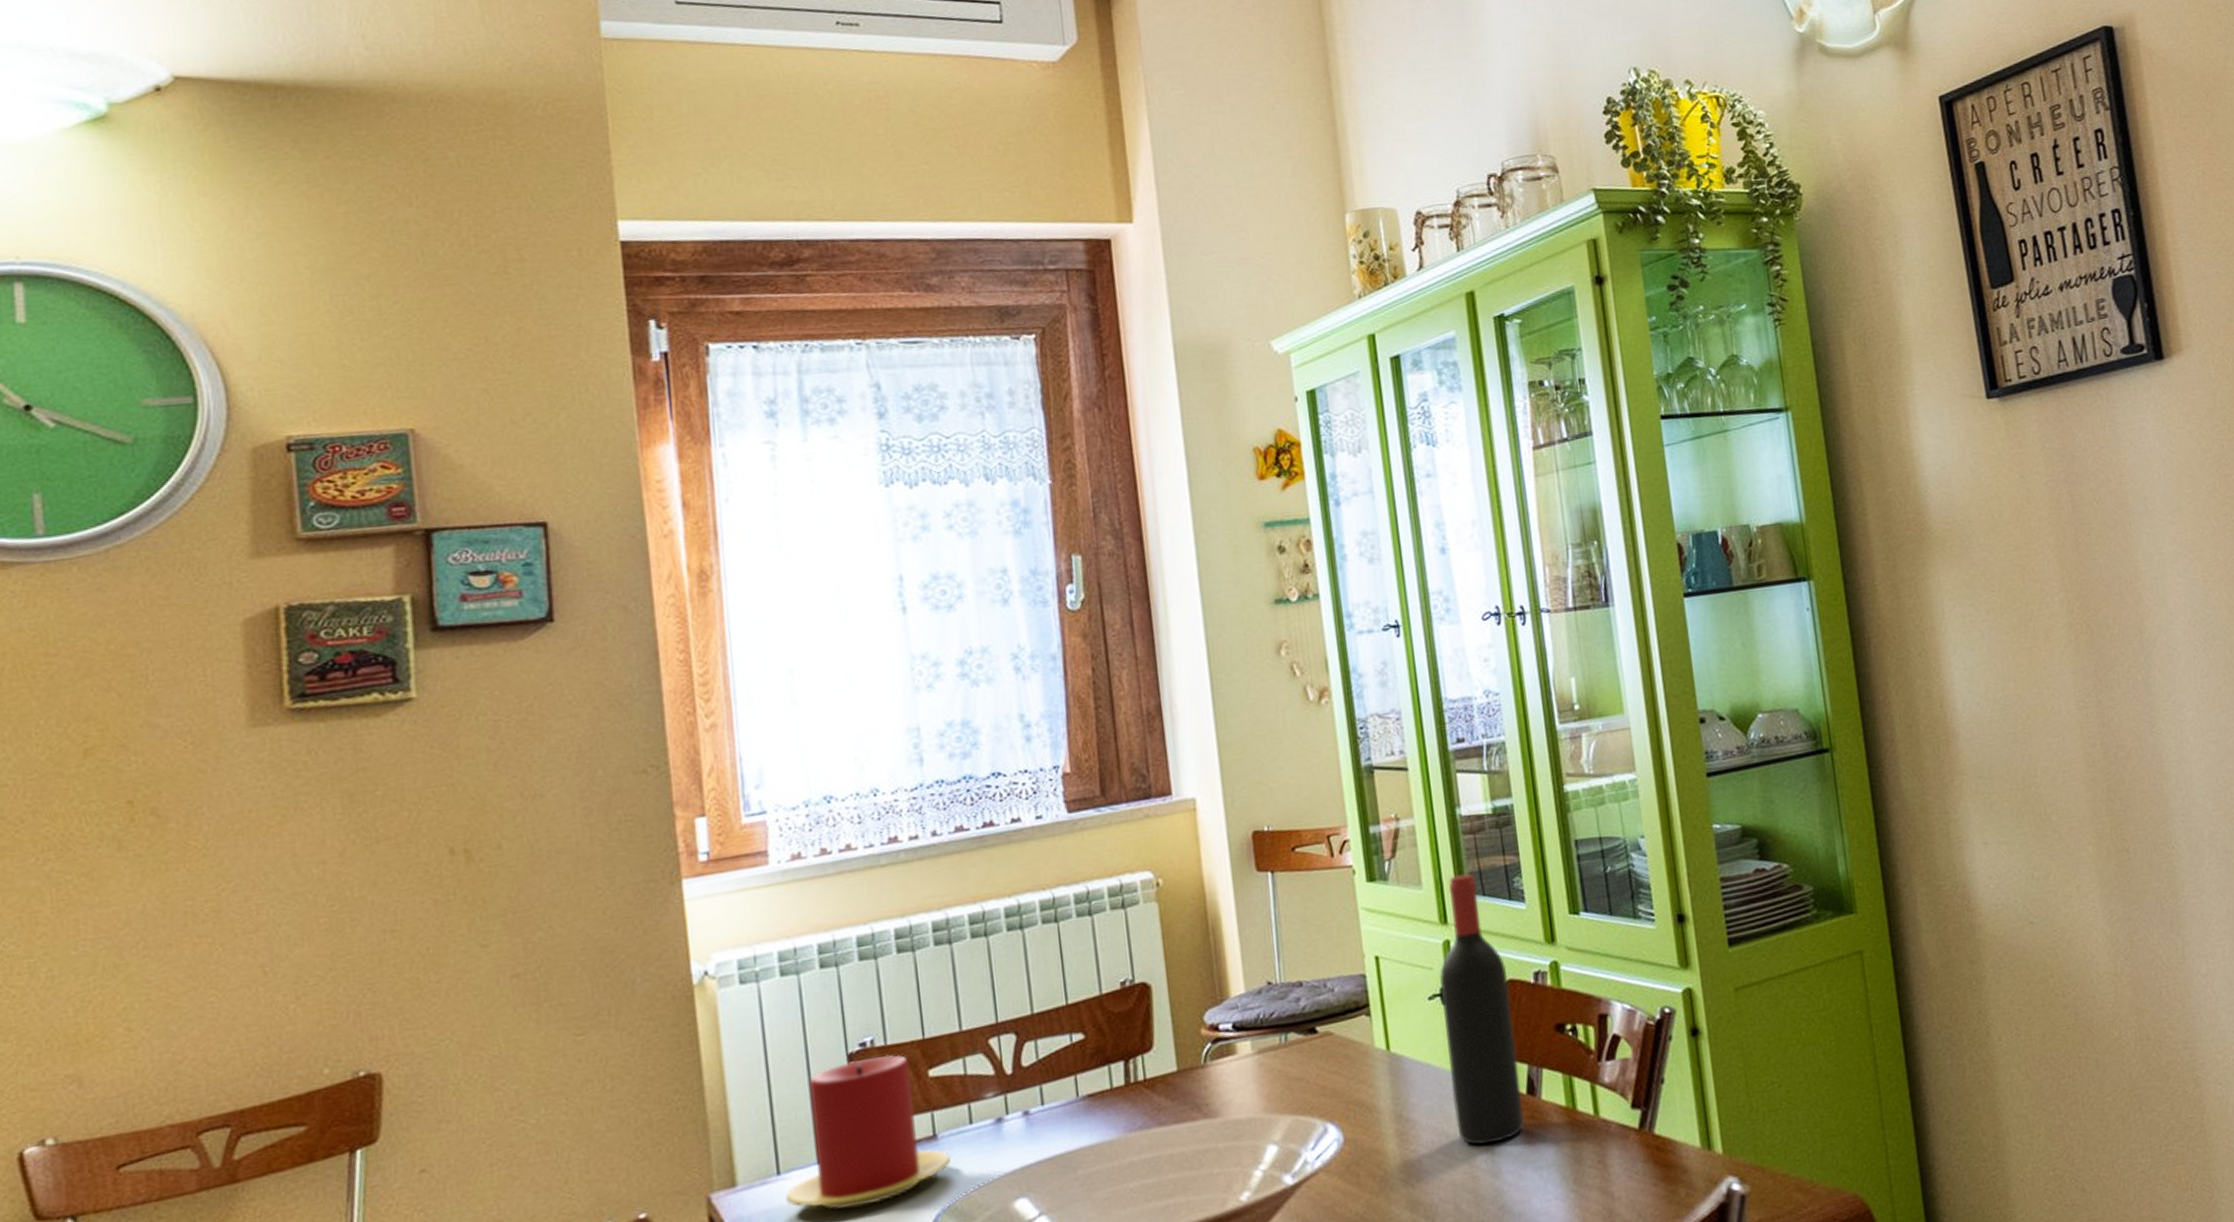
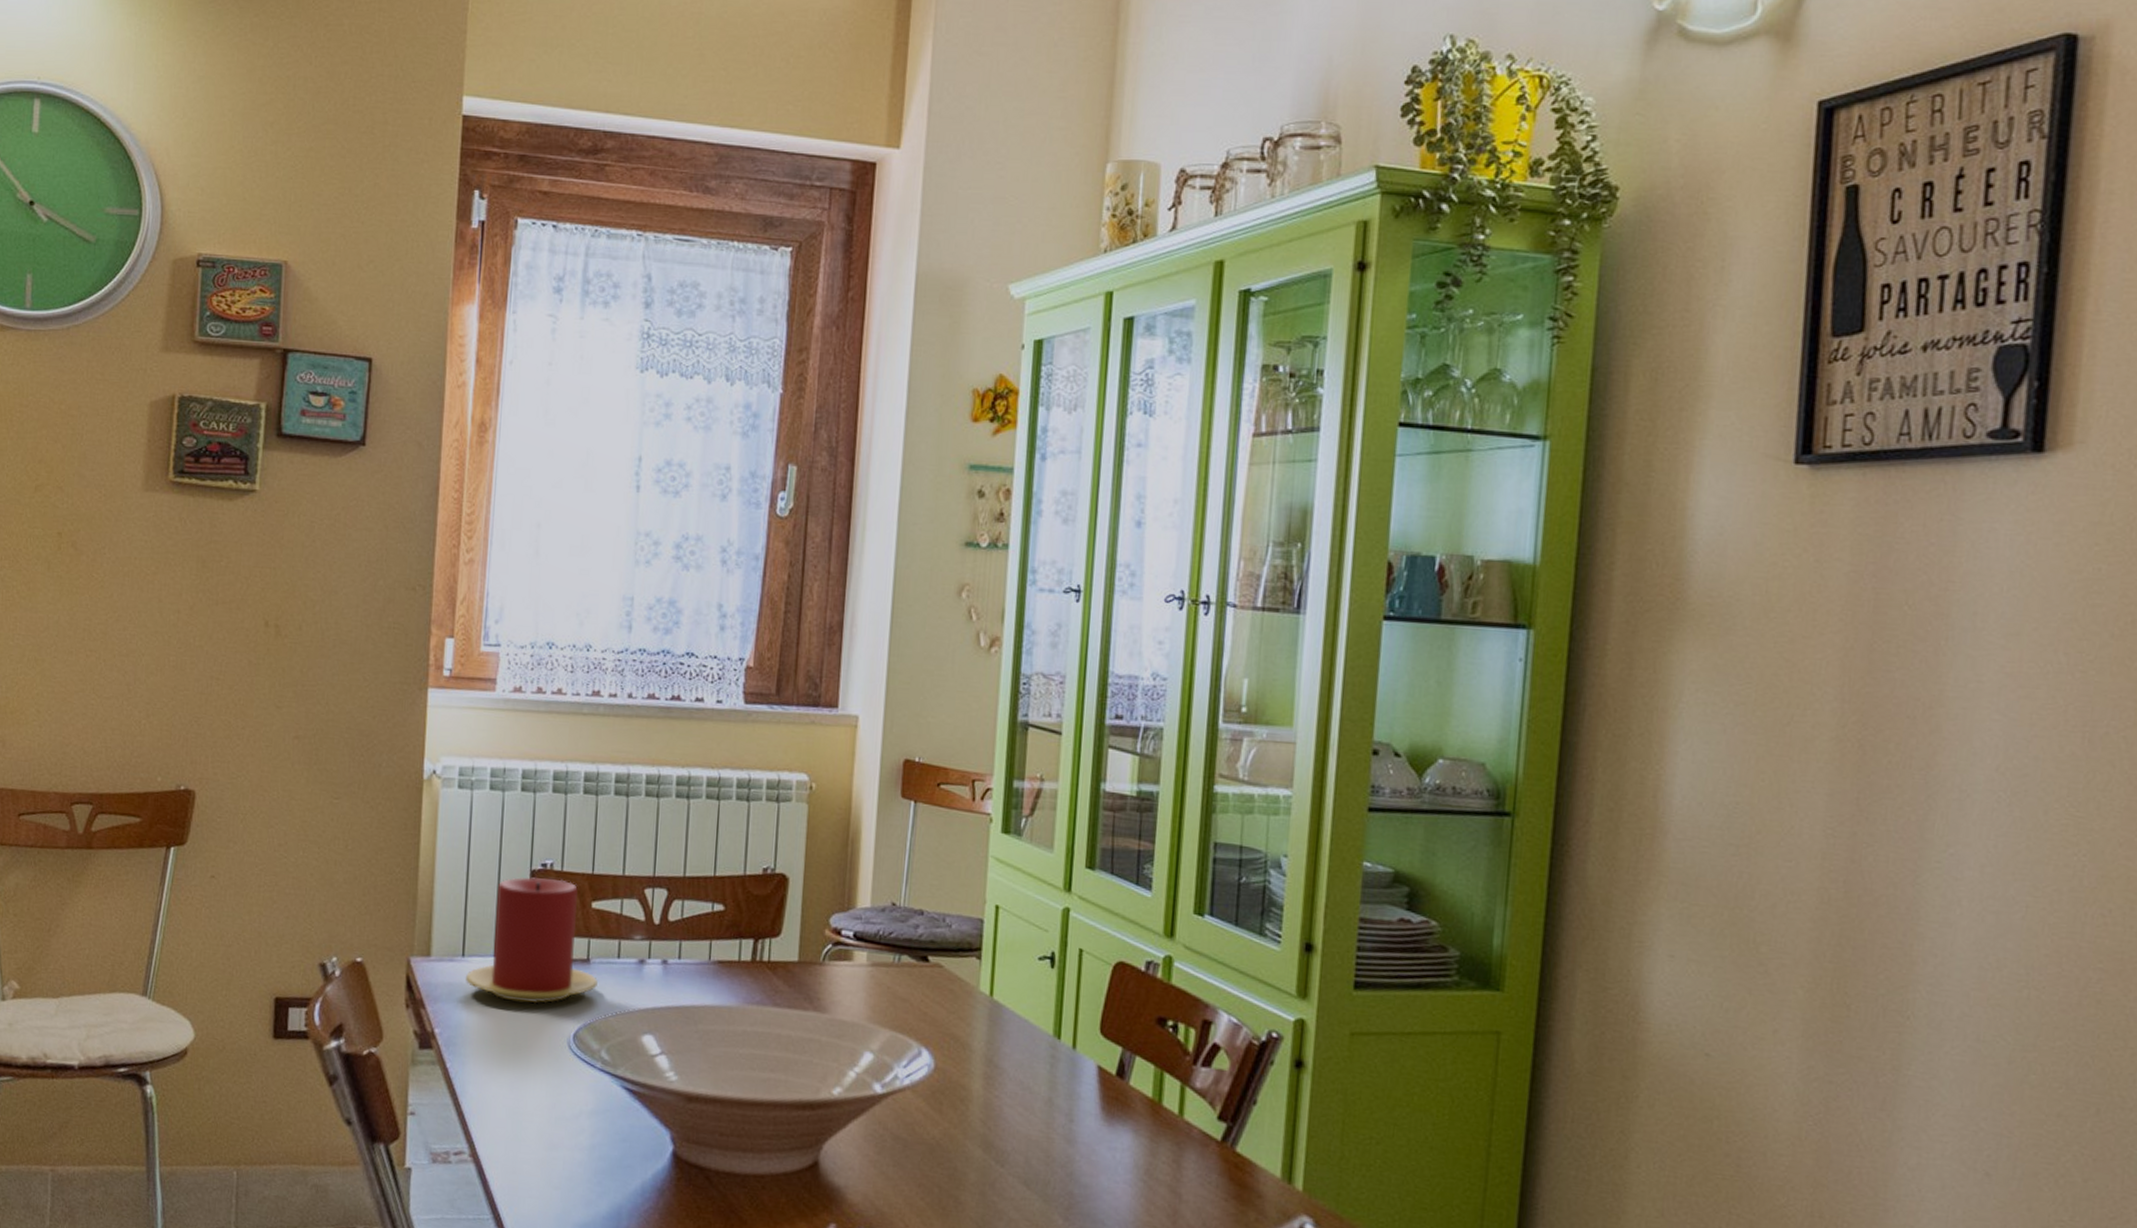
wine bottle: present [1439,873,1525,1145] -> none [1042,847,1121,1113]

